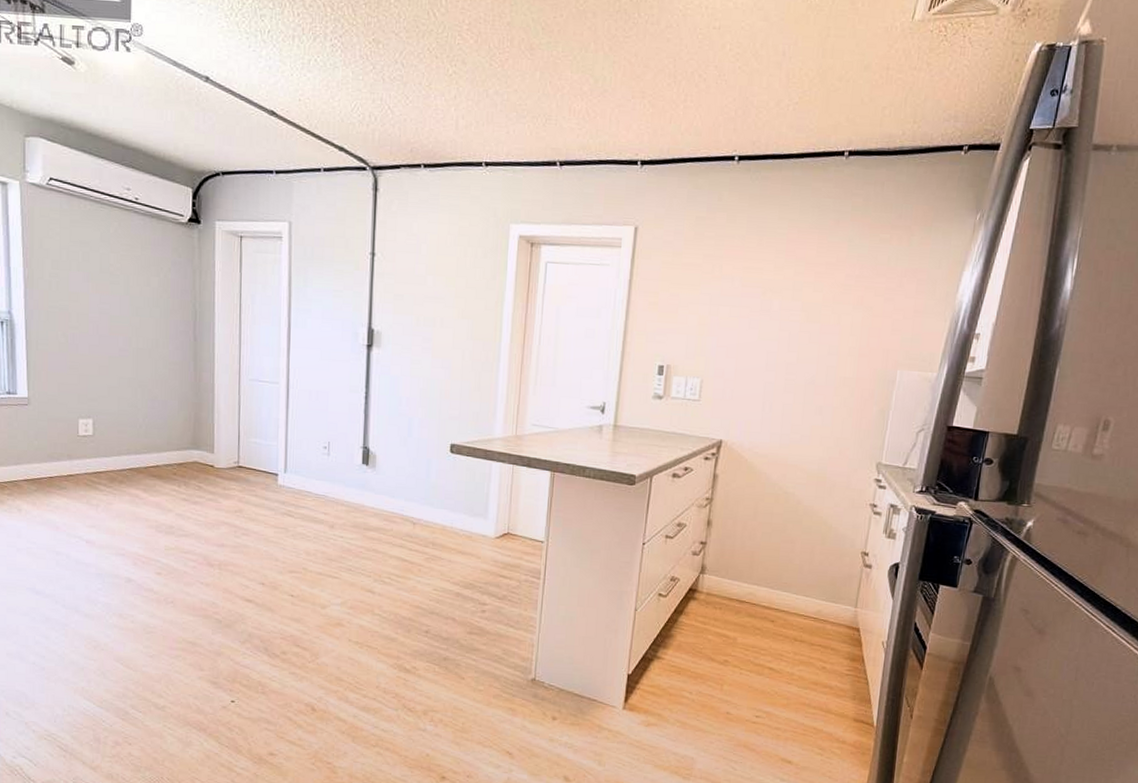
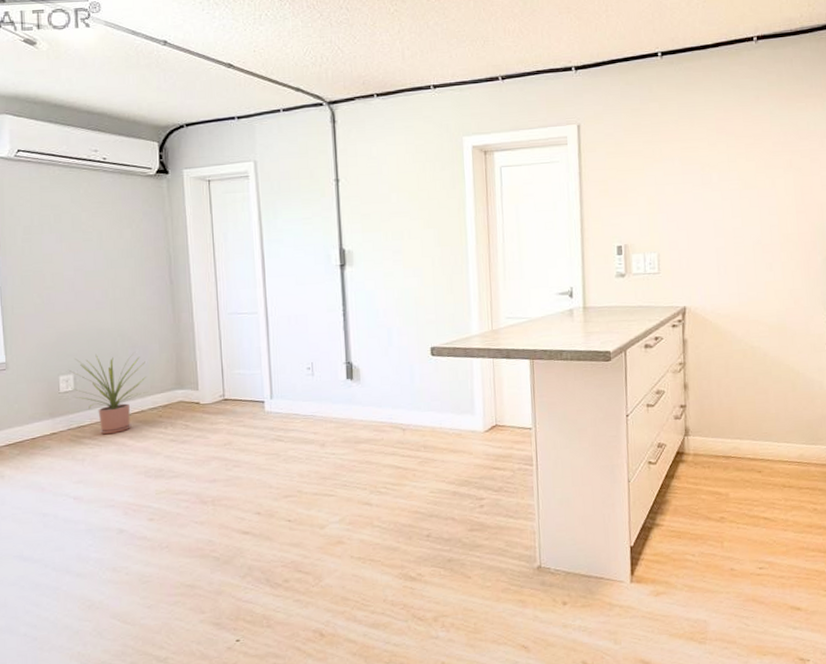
house plant: none [89,402,164,485] -> present [69,353,146,435]

